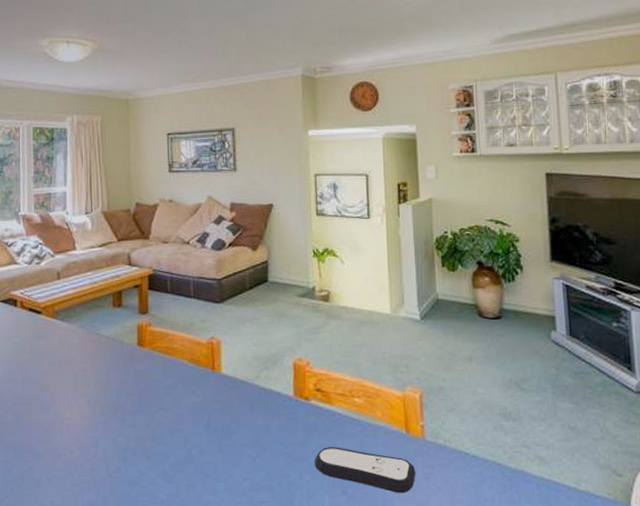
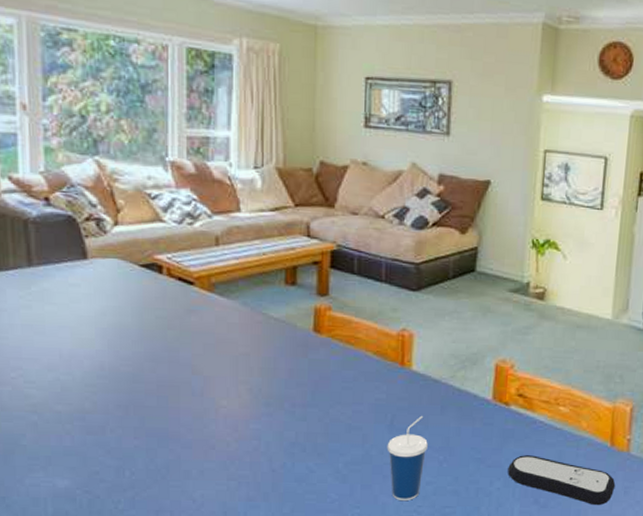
cup: none [205,415,241,498] -> present [387,415,428,500]

